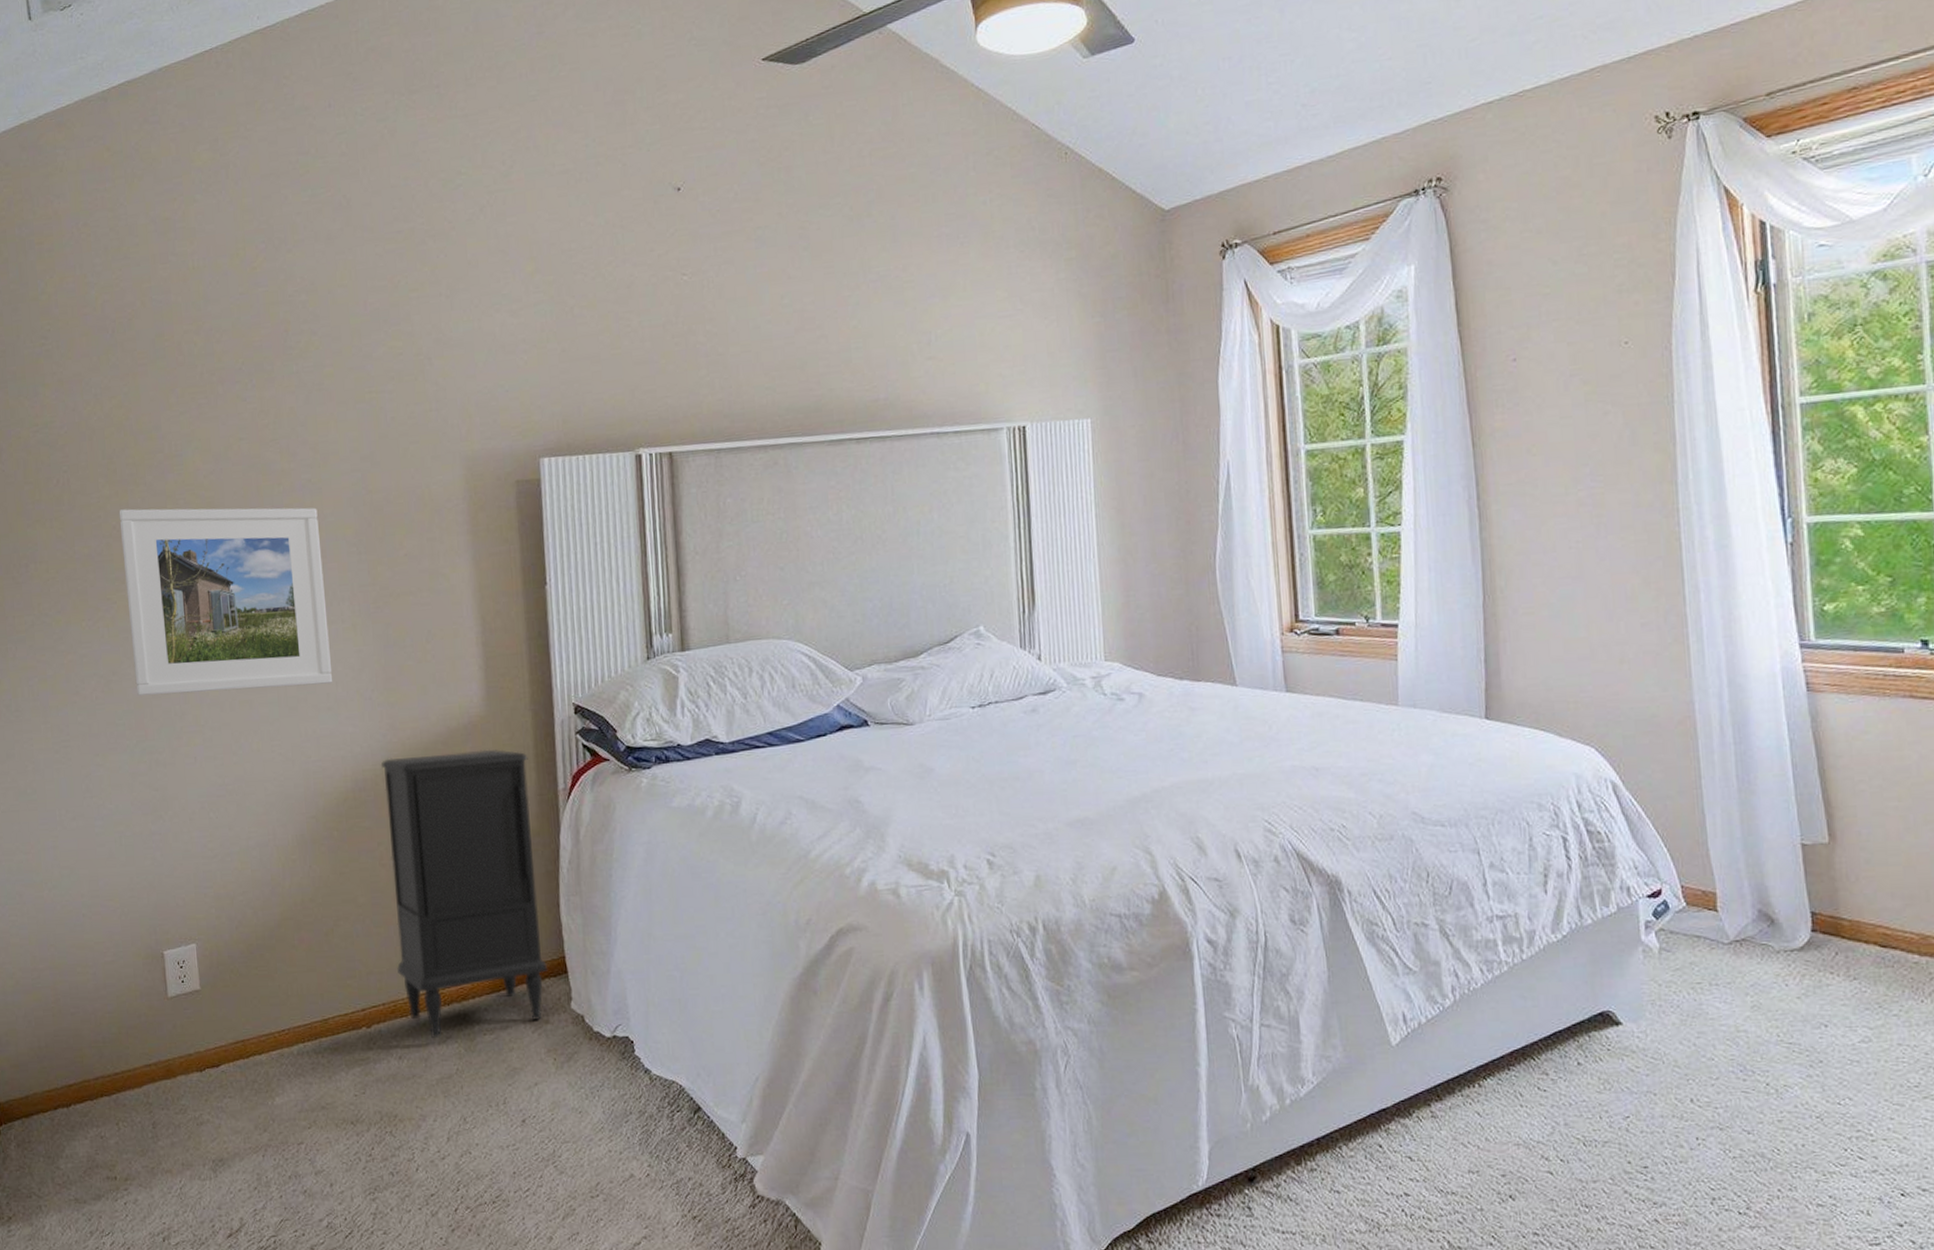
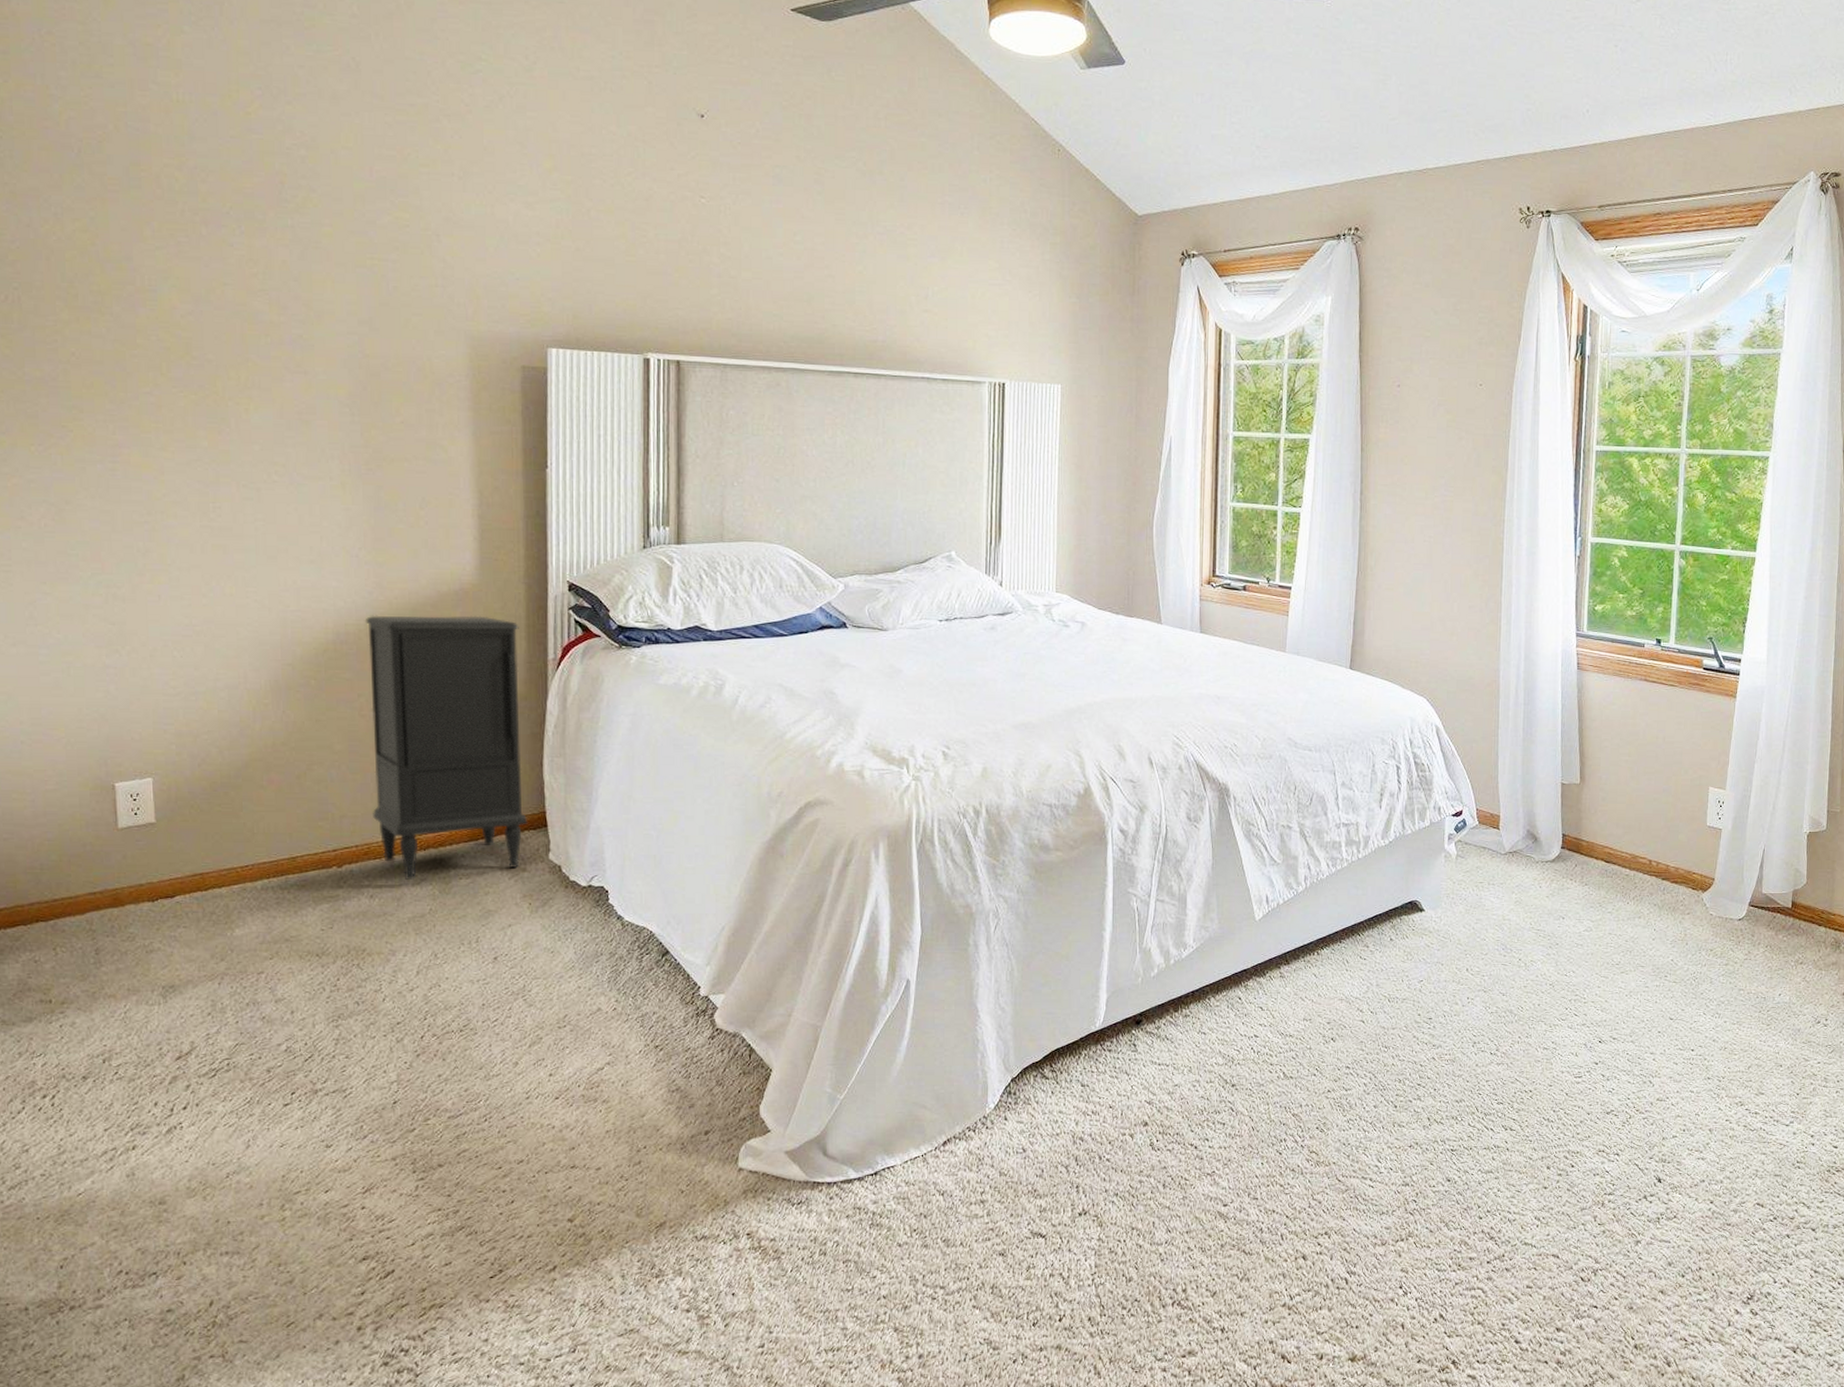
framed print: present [119,507,333,696] -> none [79,337,318,537]

